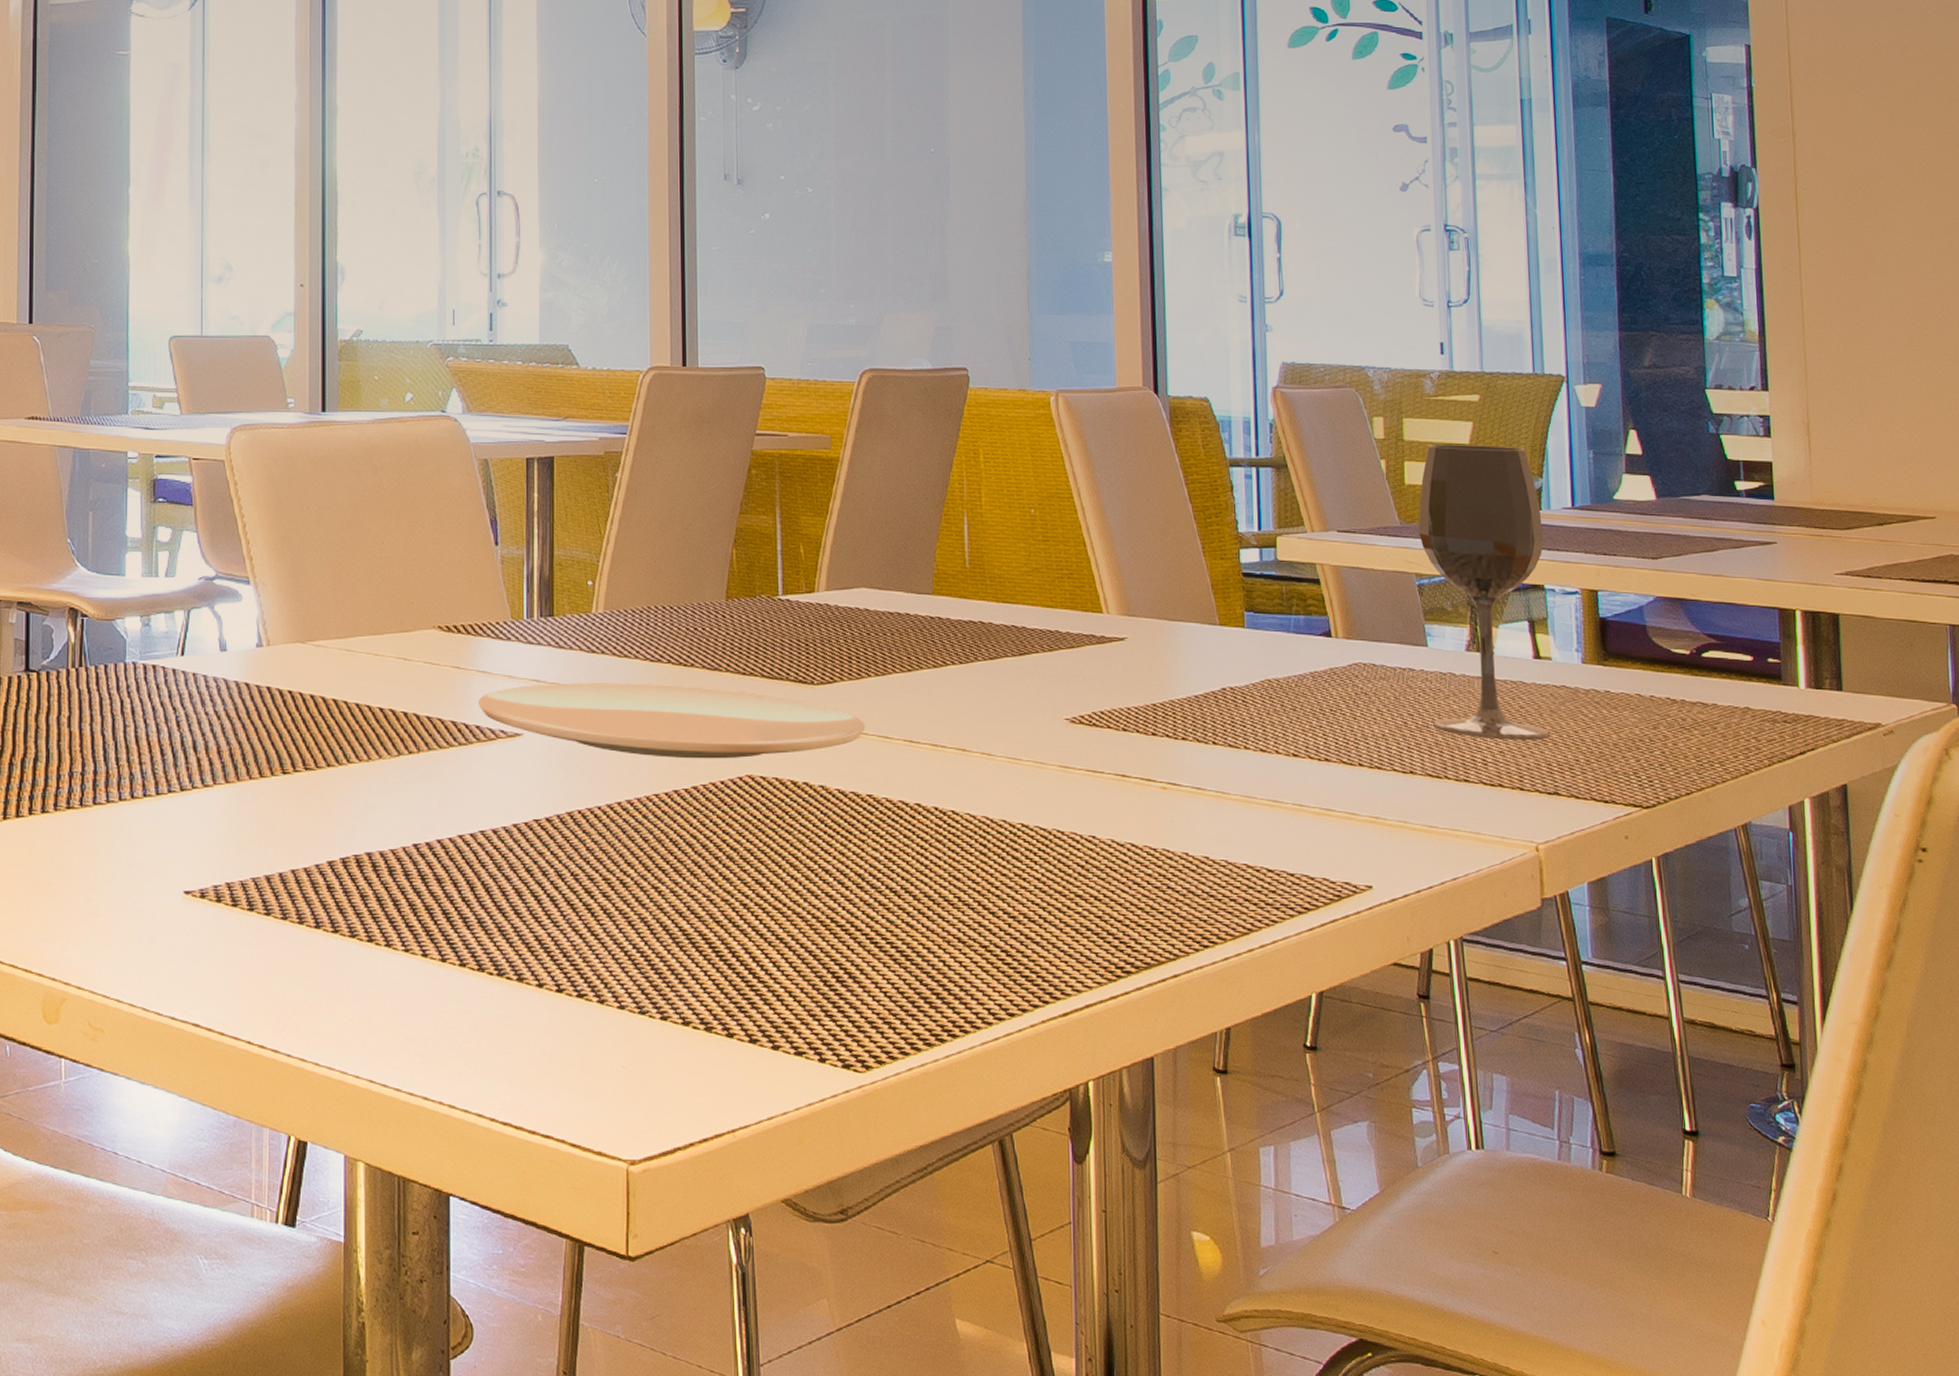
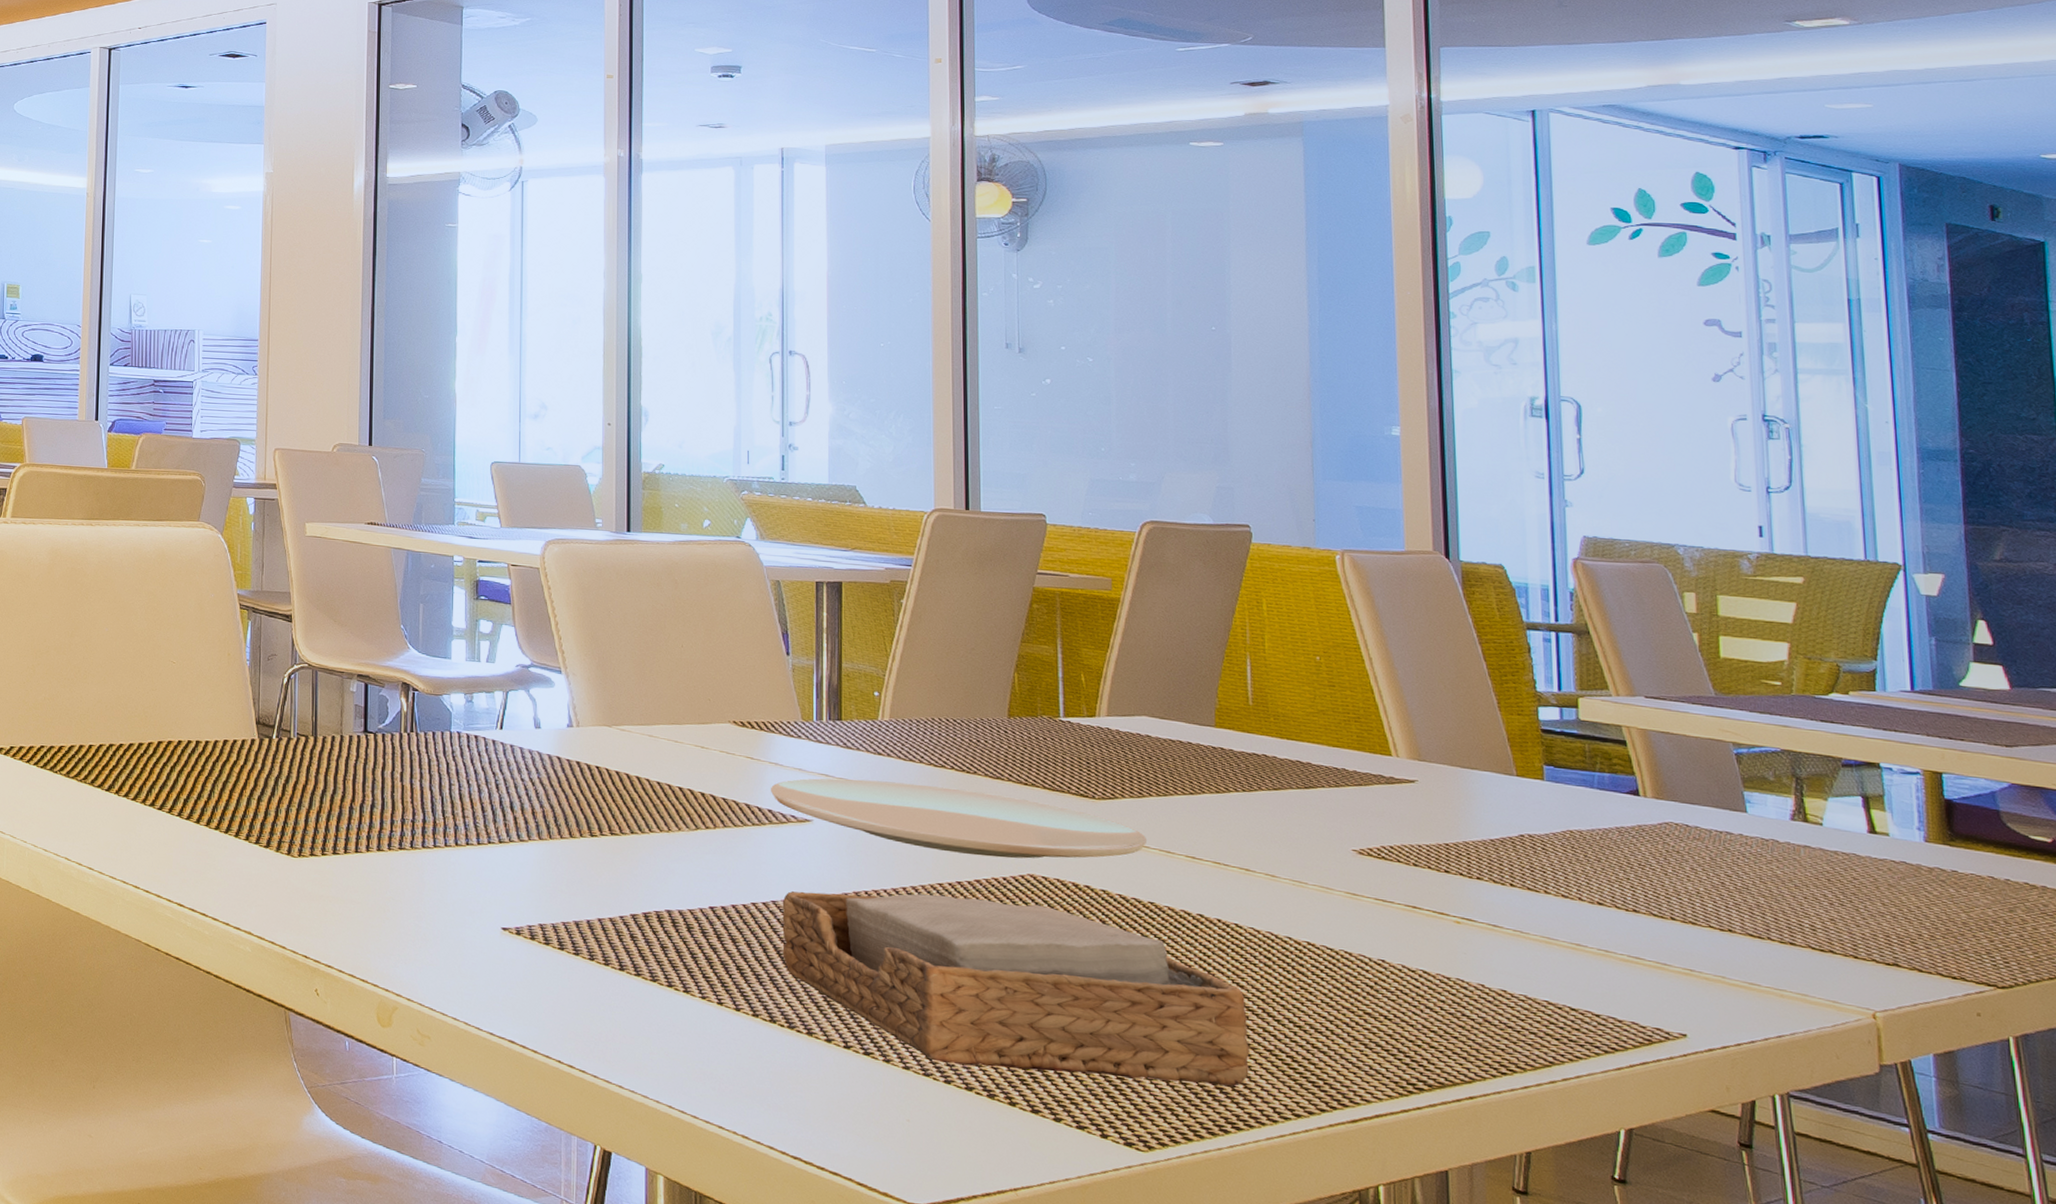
napkin holder: none [491,807,965,998] -> present [782,891,1250,1087]
wine glass: present [1418,444,1550,741] -> none [1736,621,1888,912]

